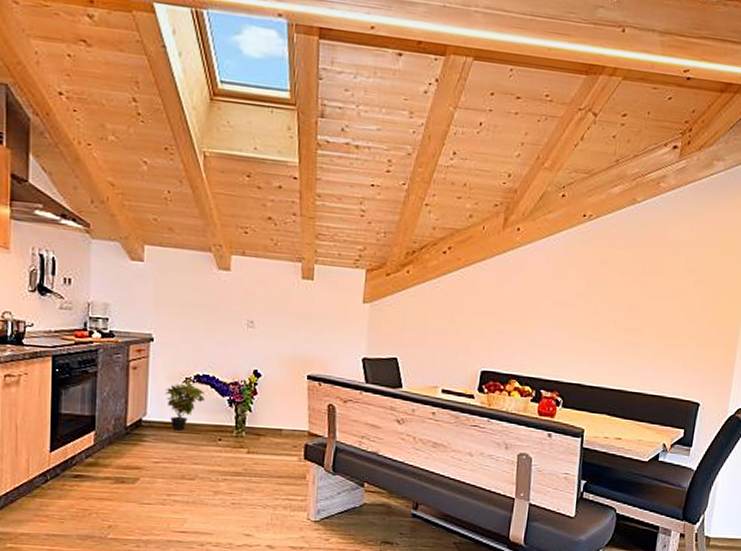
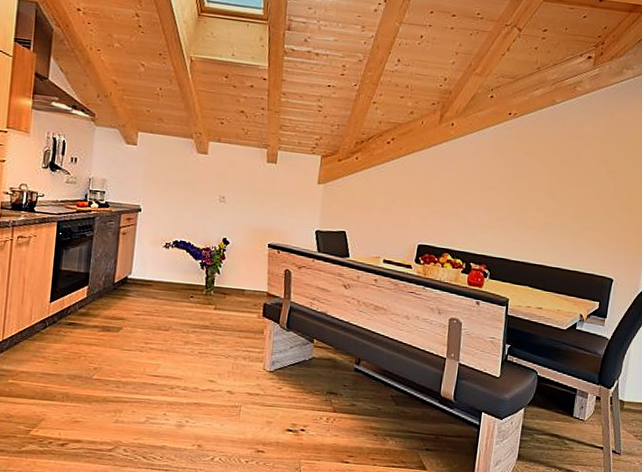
potted plant: present [165,379,206,431] -> none [148,244,182,288]

